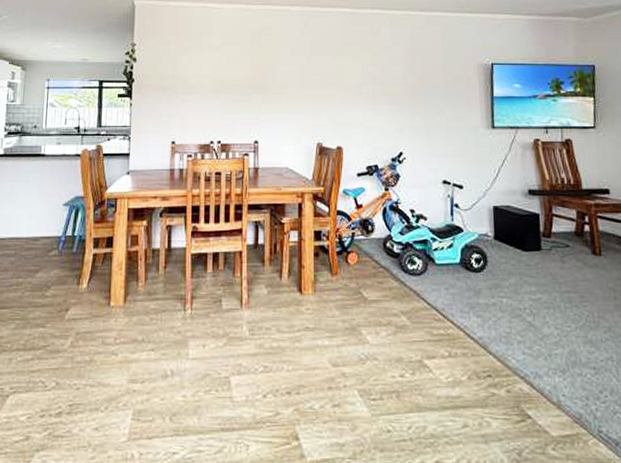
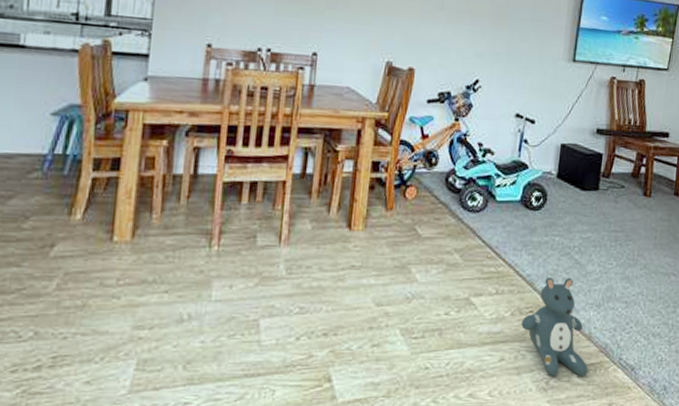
stuffed animal: none [480,340,564,450] -> present [521,277,588,378]

